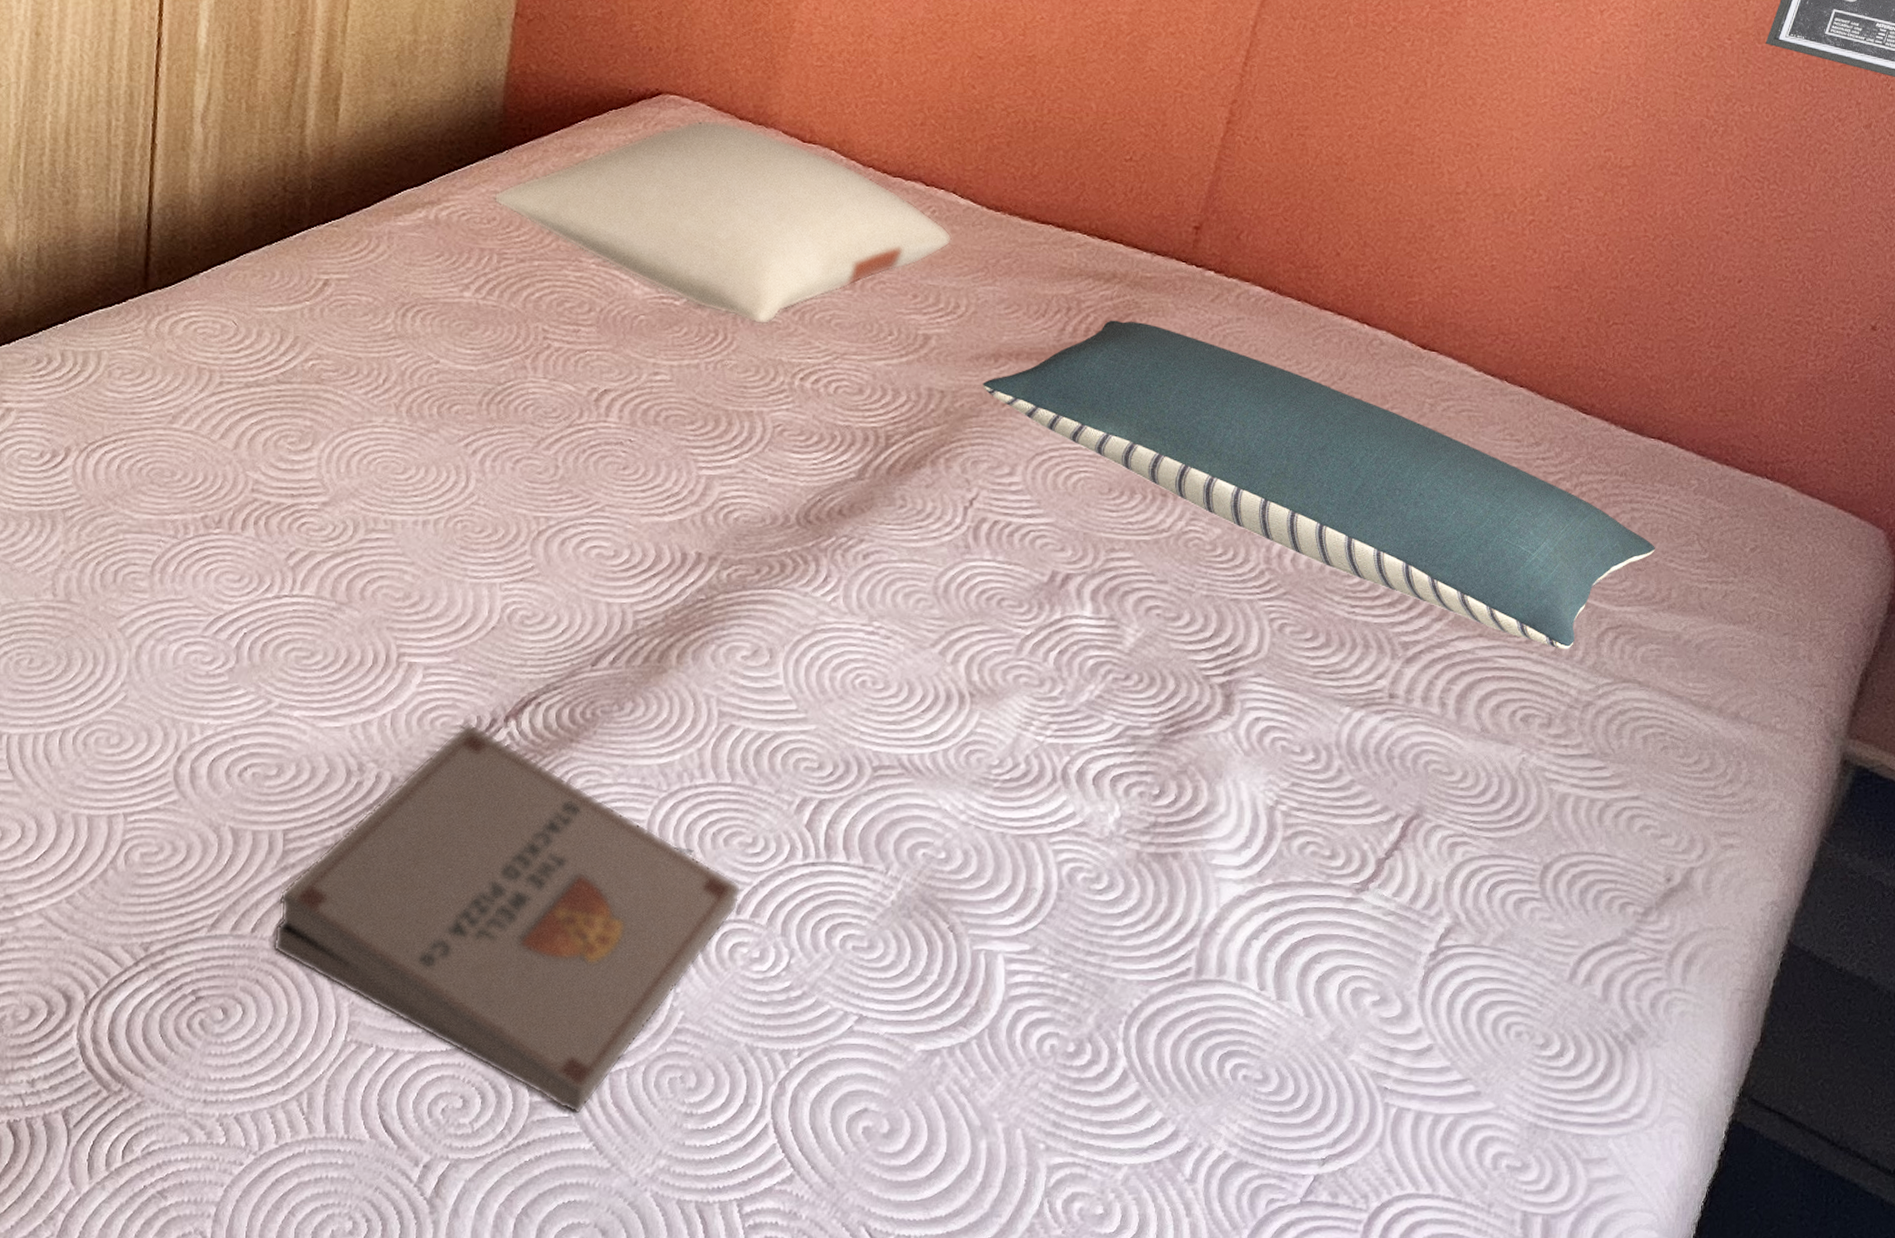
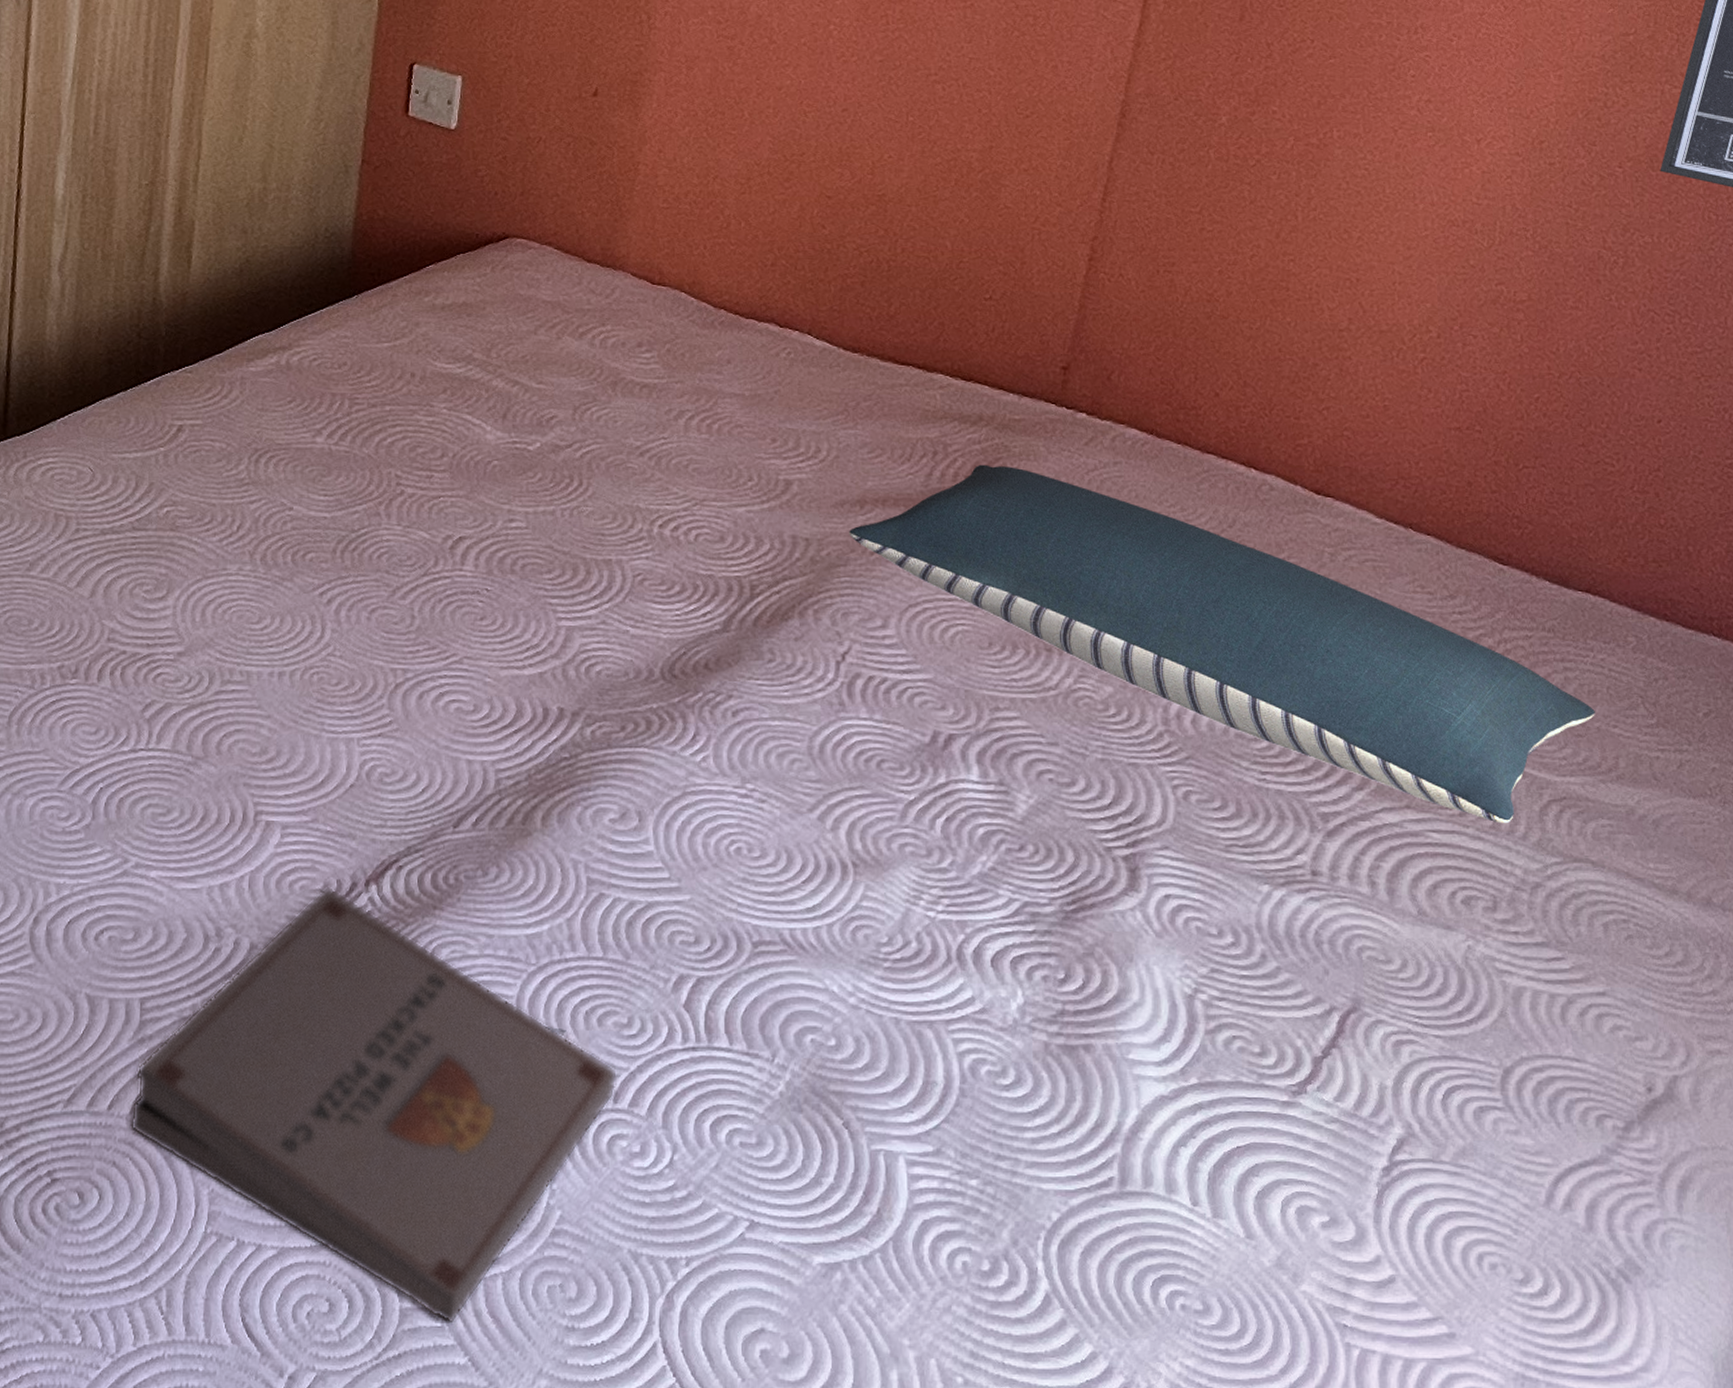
pillow: present [492,119,952,325] -> none [343,262,809,470]

